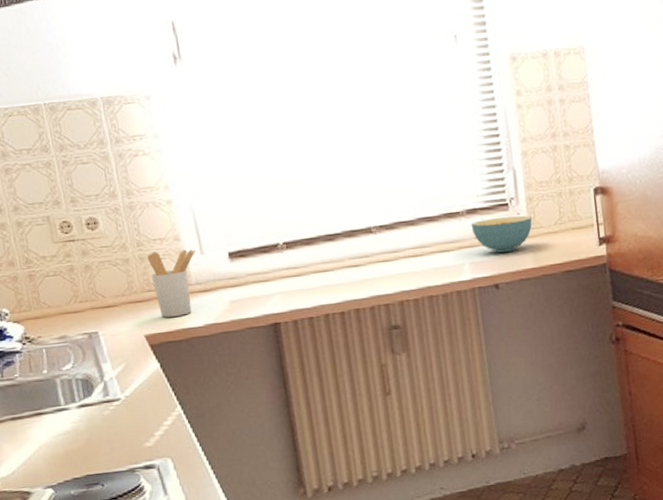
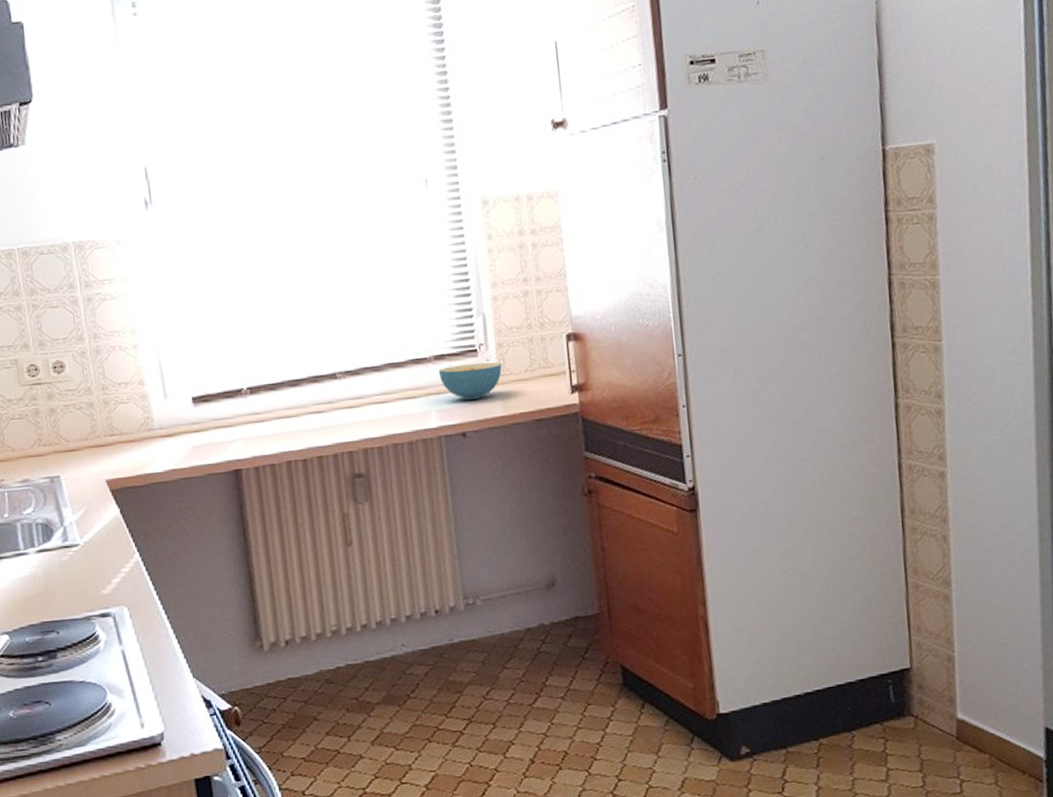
utensil holder: present [147,249,196,318] -> none [111,394,159,463]

